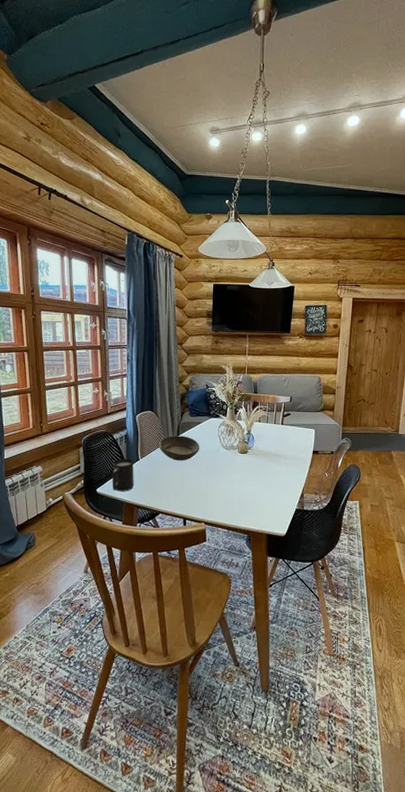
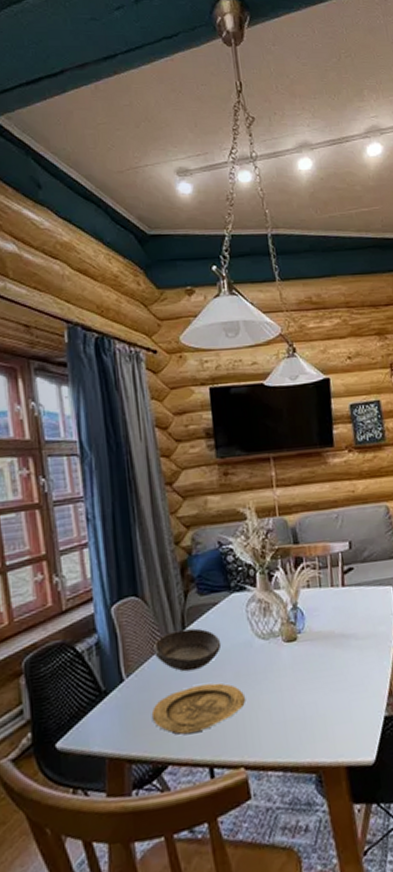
mug: present [112,458,134,492] -> none [79,681,120,741]
plate: none [153,470,211,498] -> present [151,682,246,734]

